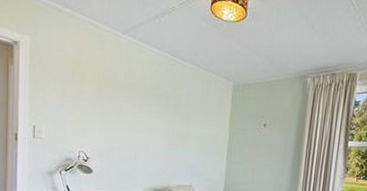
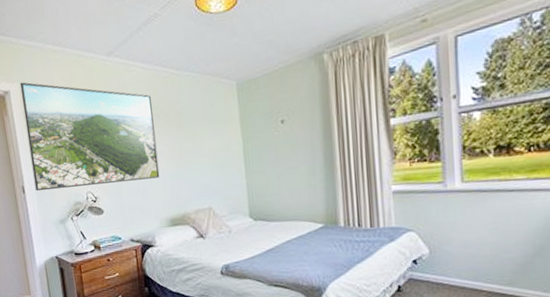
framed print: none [29,36,157,151] -> present [19,82,160,192]

